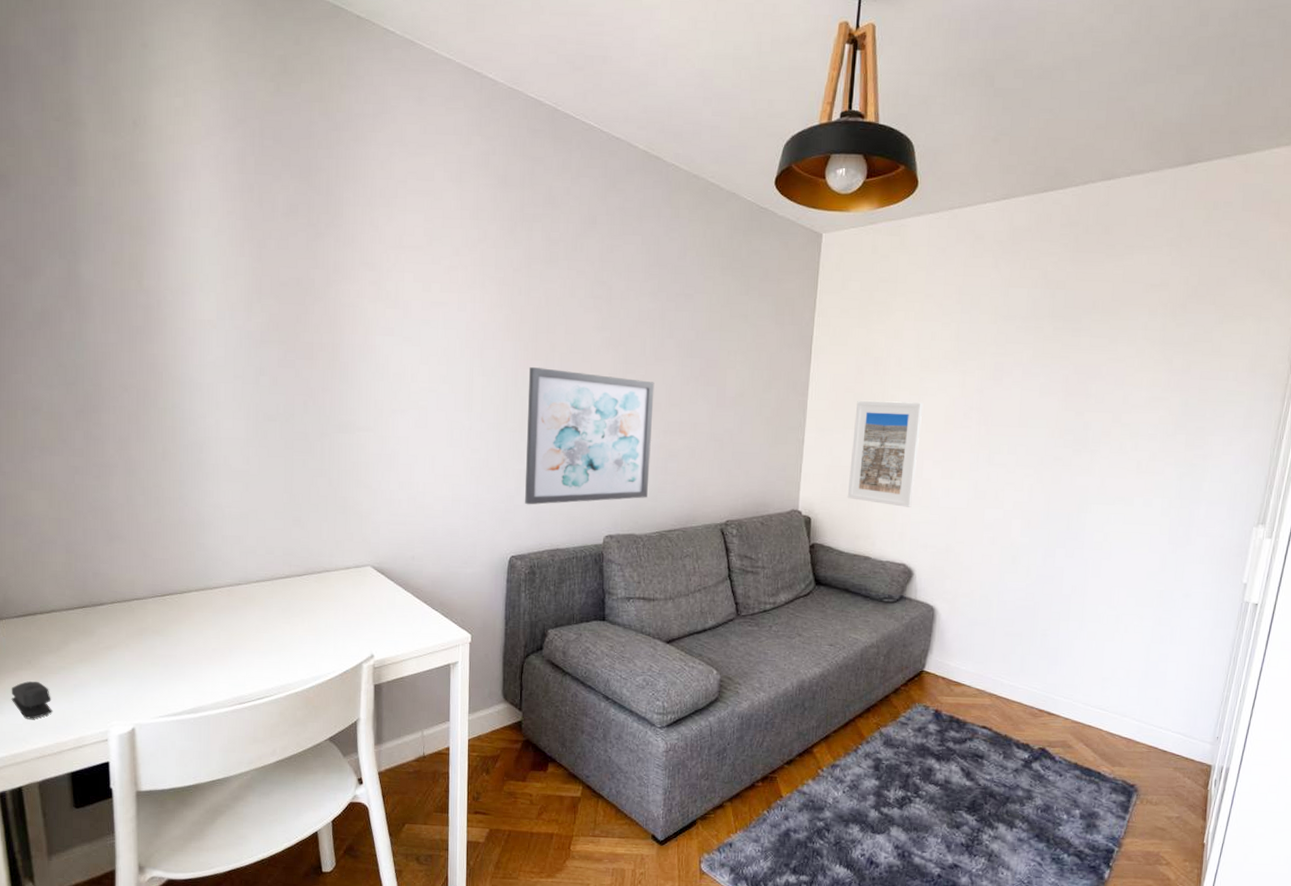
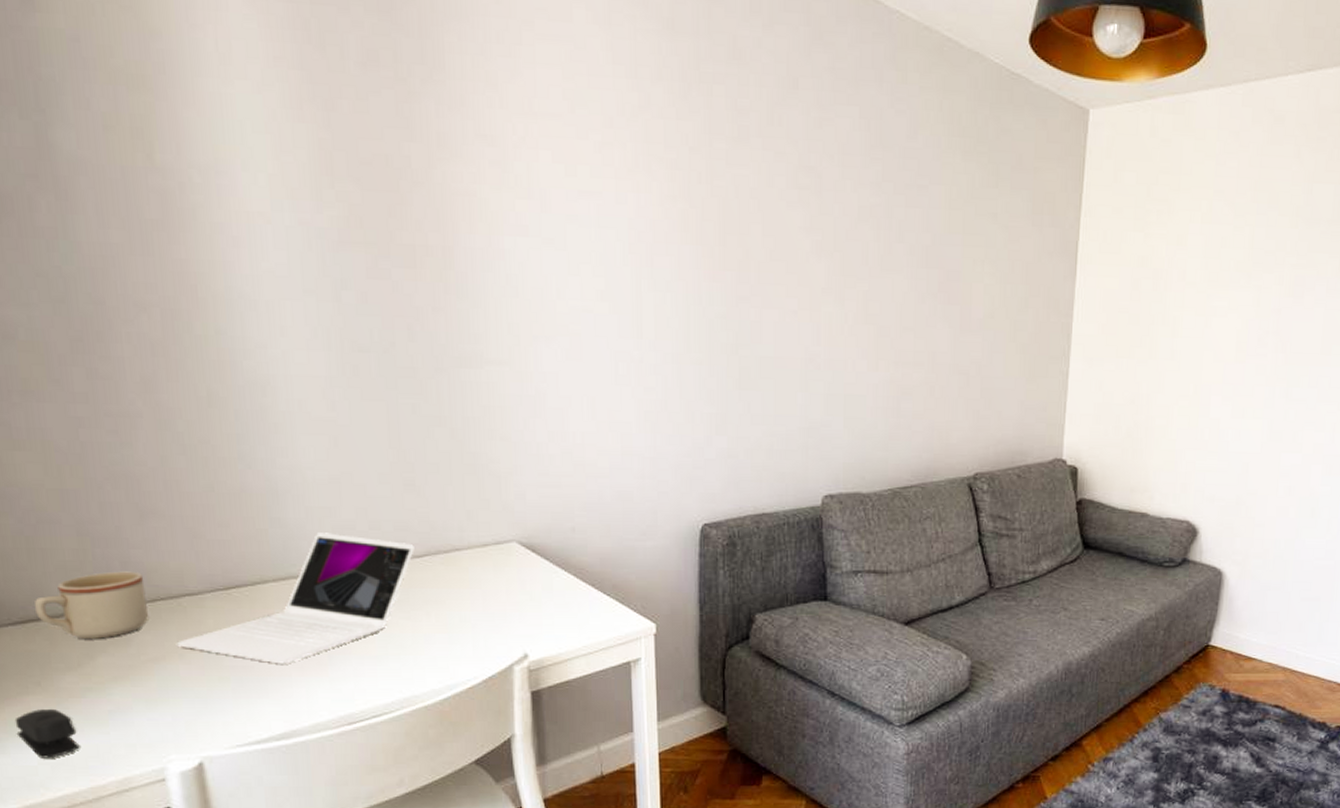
mug: none [32,580,108,630] -> present [34,571,149,639]
laptop: none [124,555,297,655] -> present [176,532,415,664]
wall art: present [525,367,655,505] -> none [717,280,881,459]
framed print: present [847,400,924,507] -> none [1120,322,1212,453]

